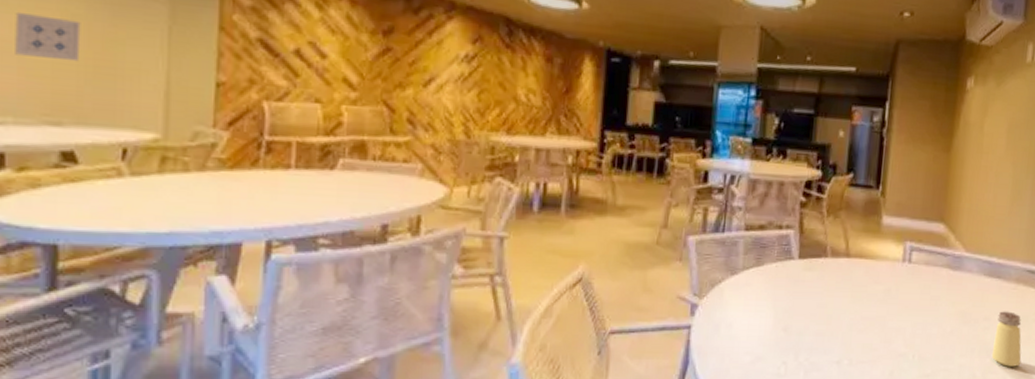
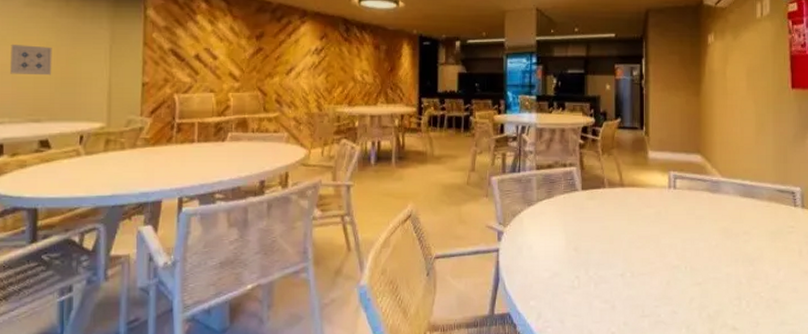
saltshaker: present [991,311,1022,367] -> none [754,226,781,274]

